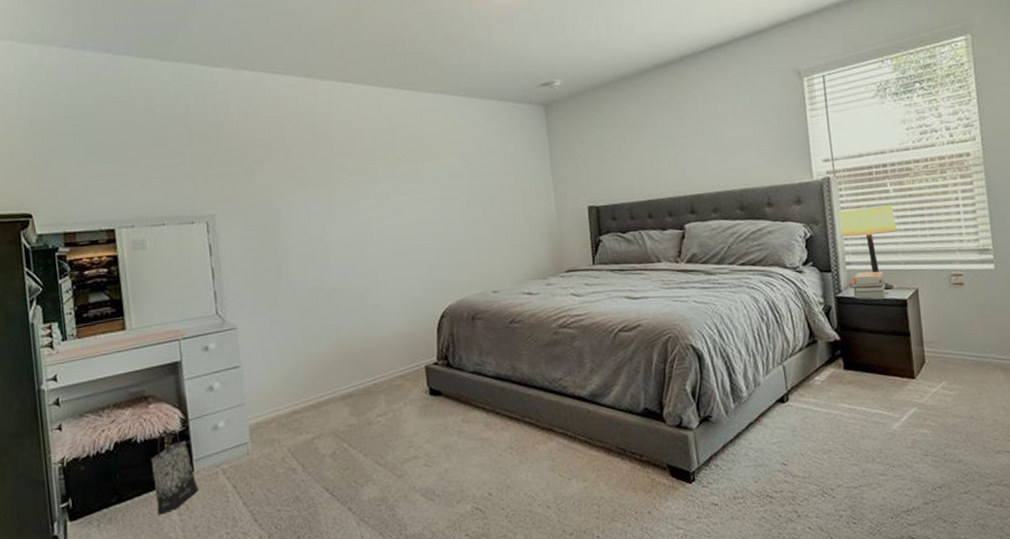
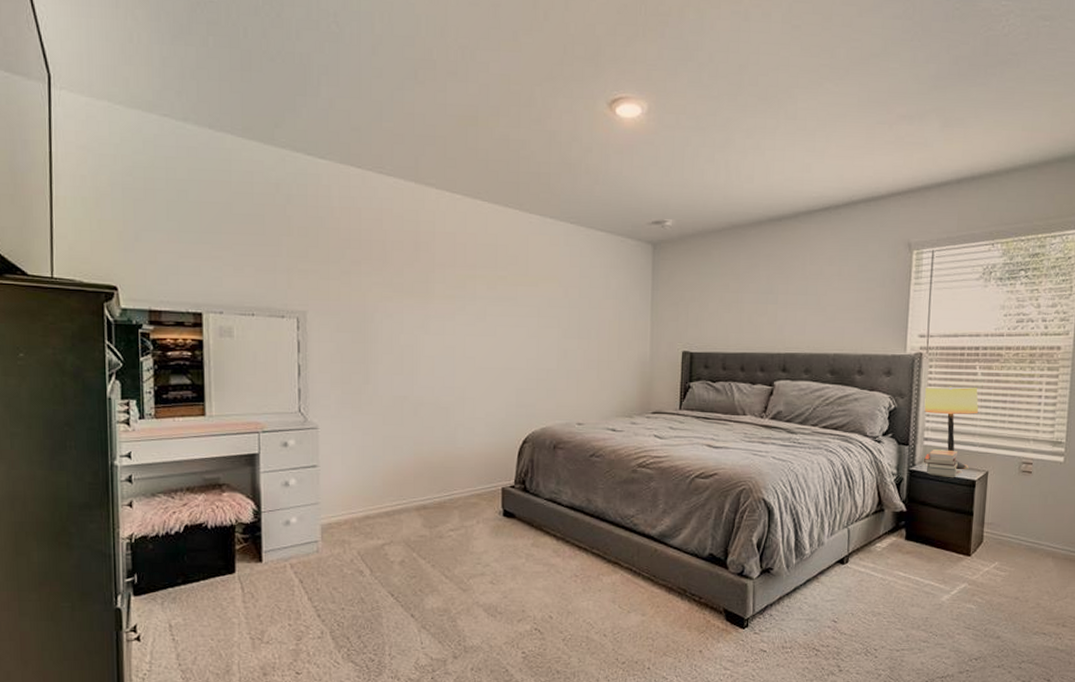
shopping bag: present [151,428,199,515] -> none [220,519,265,600]

